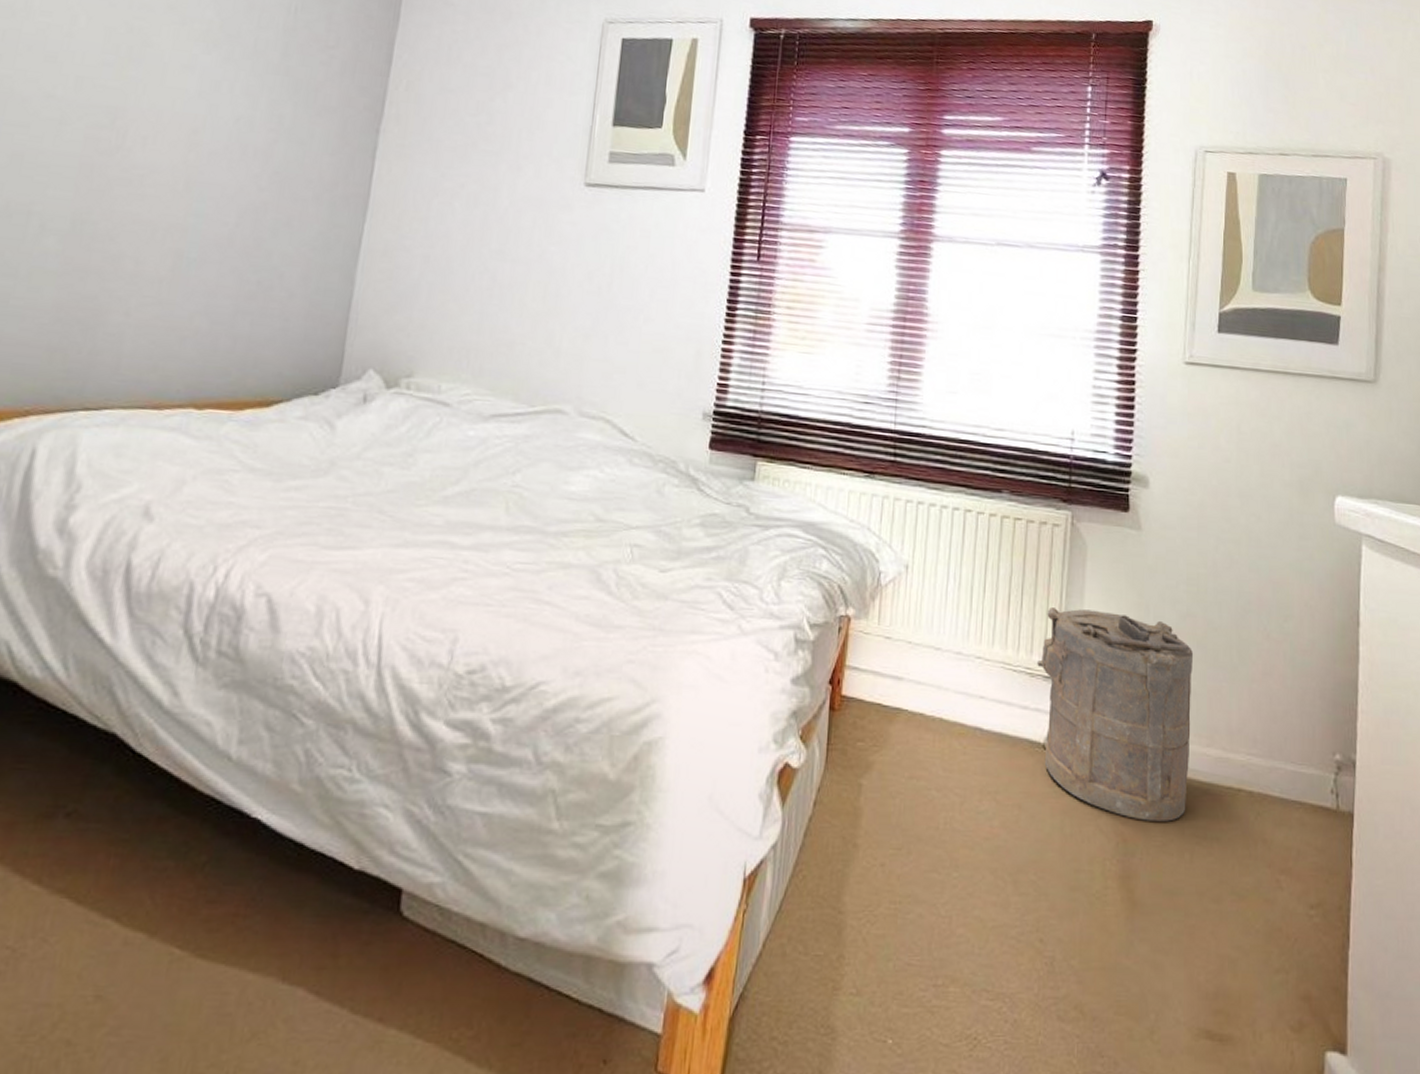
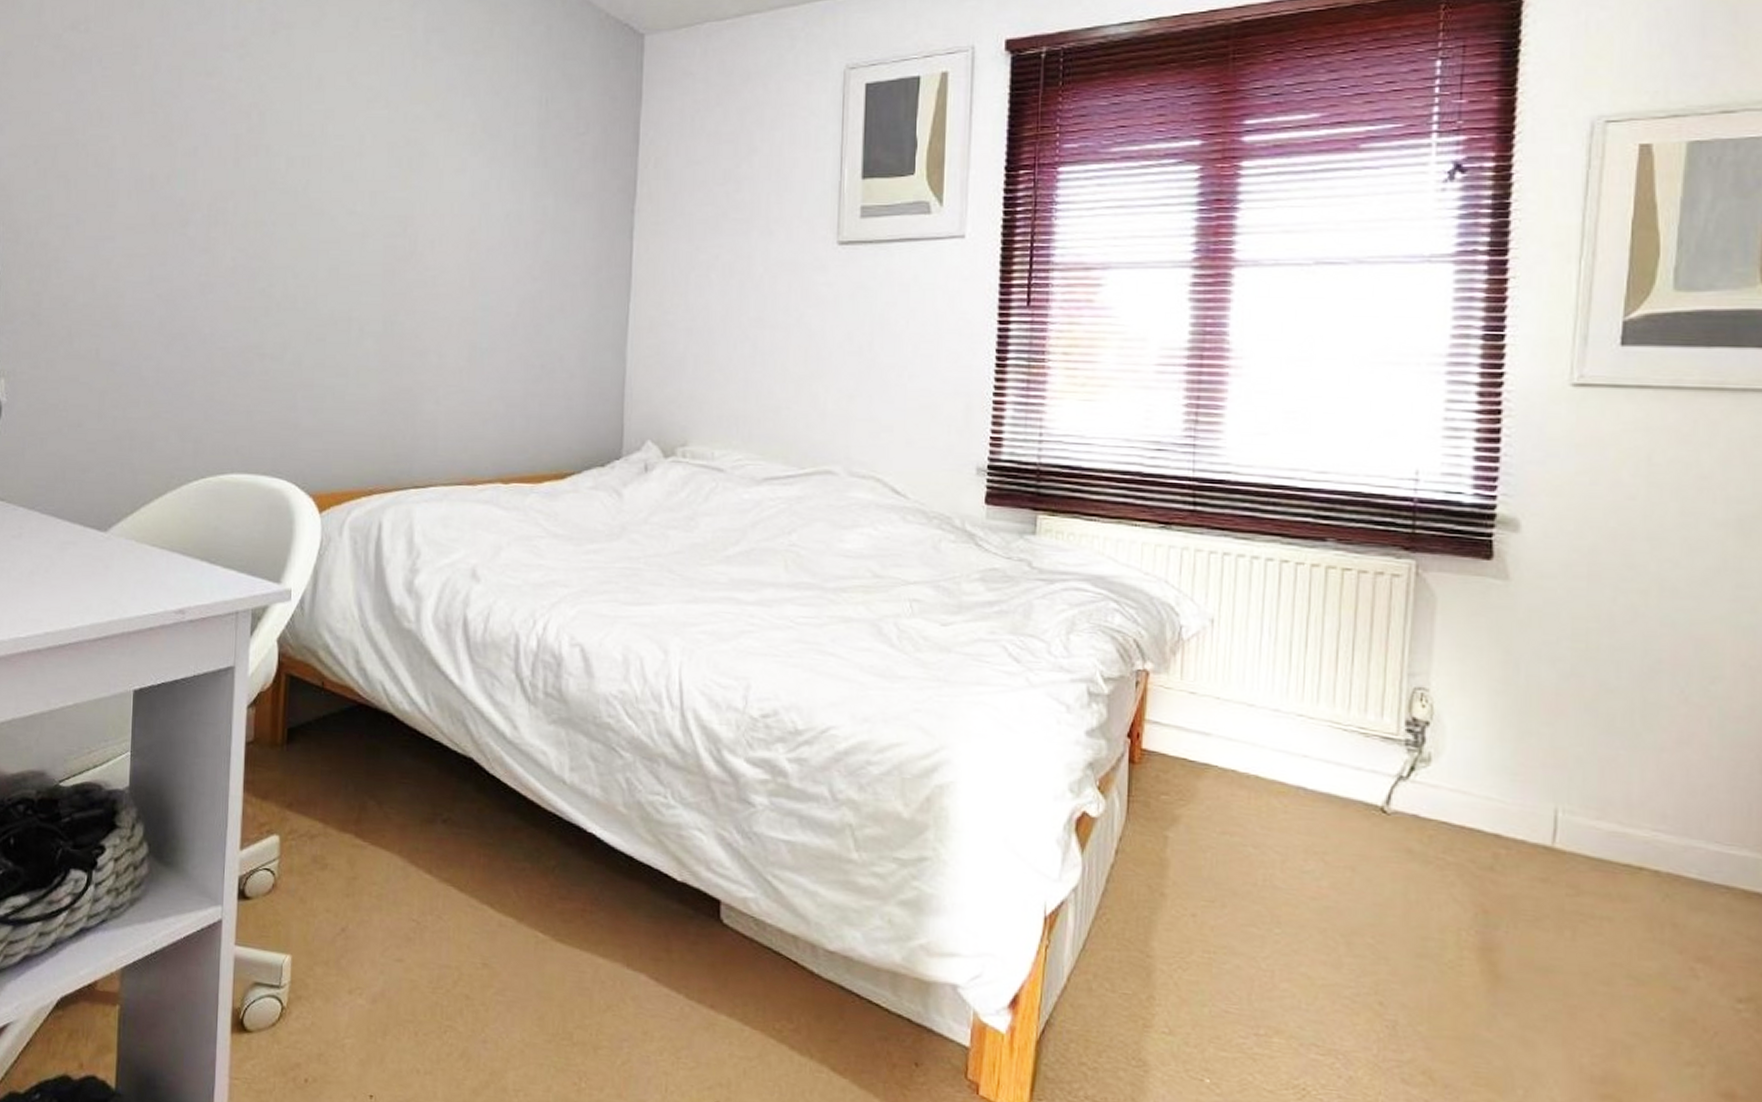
laundry hamper: present [1037,607,1194,822] -> none [1373,664,1580,896]

